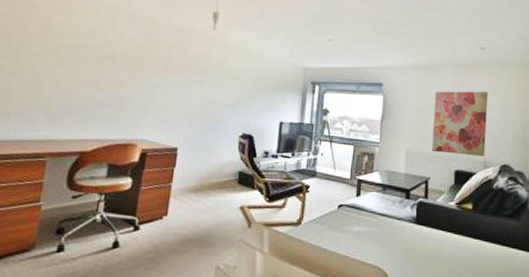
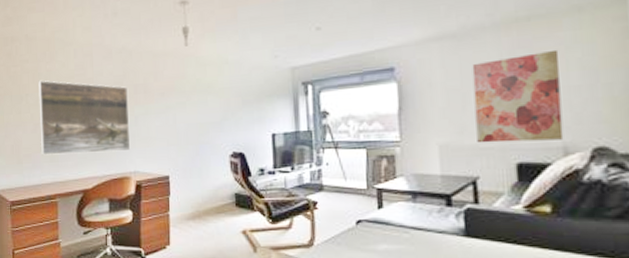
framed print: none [36,30,148,119] -> present [38,80,131,155]

